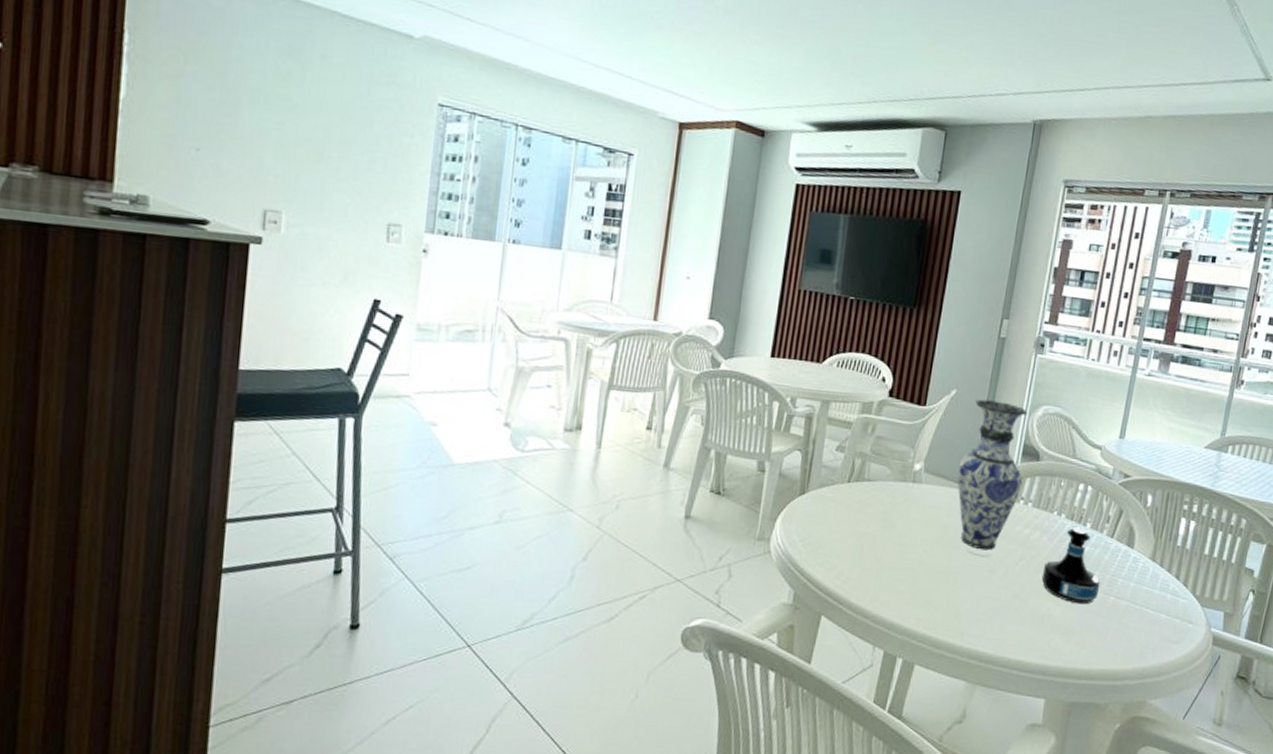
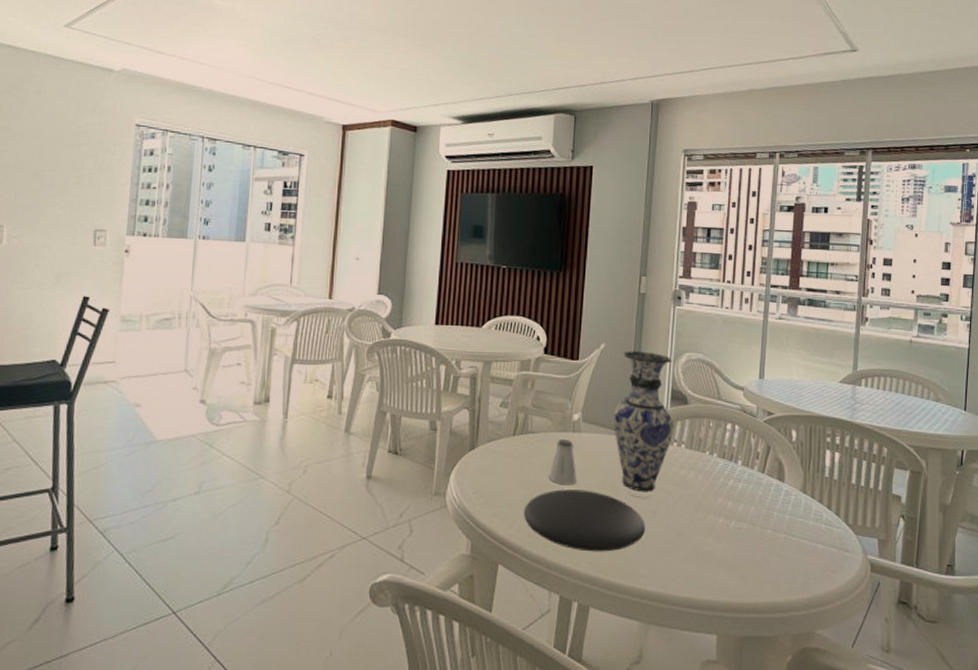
plate: none [853,541,982,610] -> present [524,489,645,552]
saltshaker: none [882,488,914,539] -> present [548,438,577,485]
tequila bottle: present [1041,527,1101,605] -> none [701,465,757,539]

